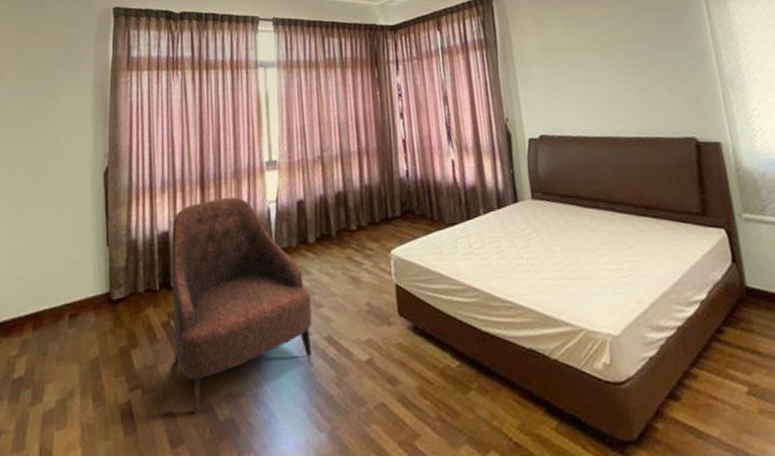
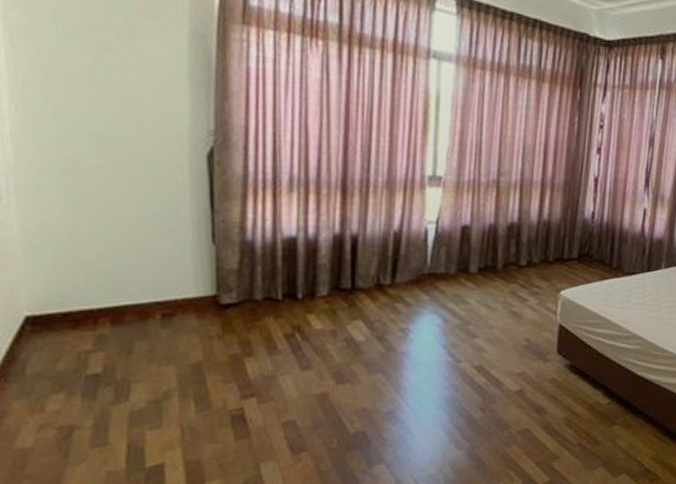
armchair: present [171,197,313,415] -> none [298,209,464,426]

